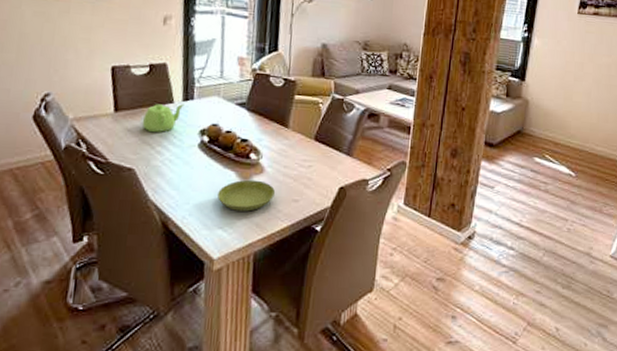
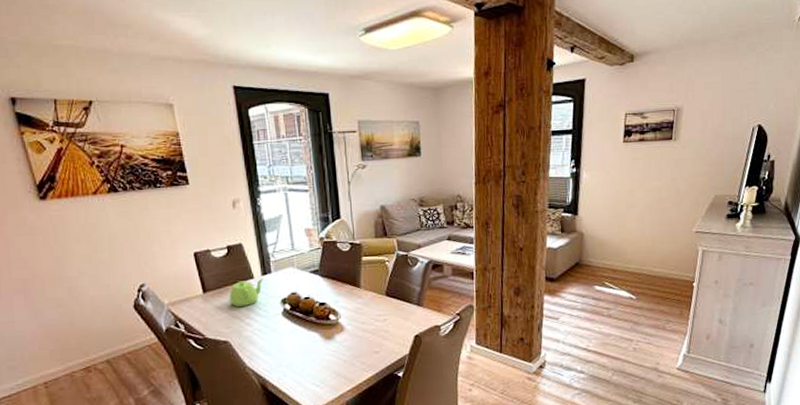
saucer: present [218,179,276,212] -> none [306,338,358,368]

